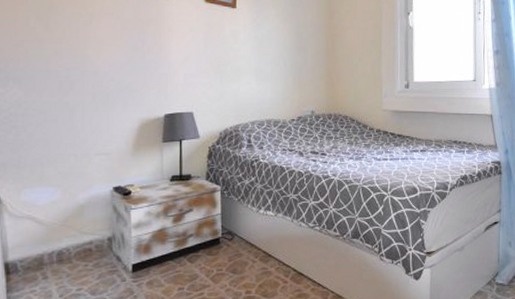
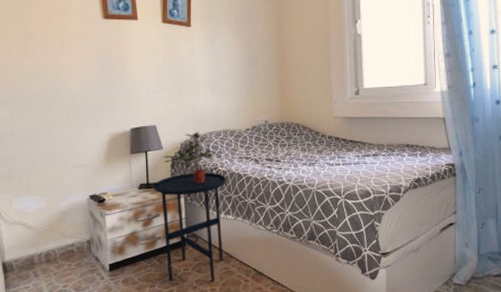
side table: none [187,164,268,284] -> present [154,172,226,282]
potted plant: none [199,121,258,176] -> present [163,132,216,184]

